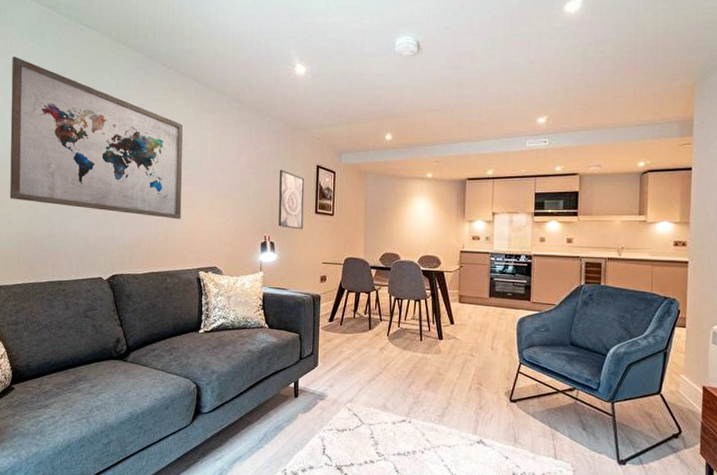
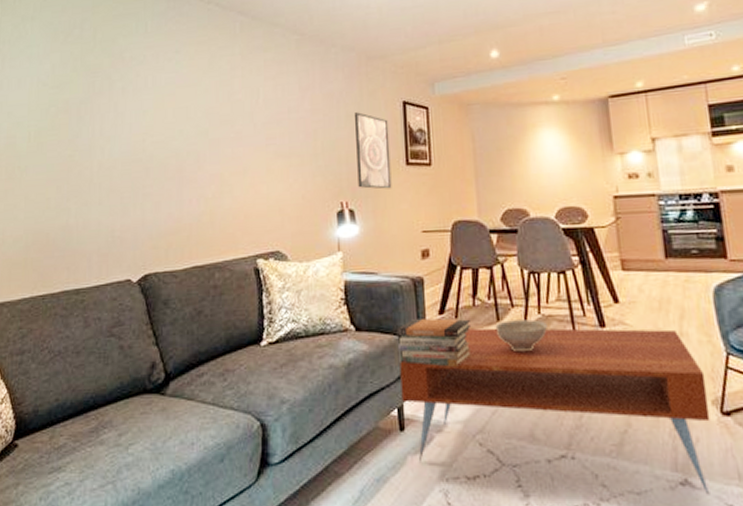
wall art: present [10,57,183,219] -> none [16,13,230,192]
book stack: none [297,323,350,358] -> present [396,318,472,367]
coffee table: none [298,333,503,449] -> present [400,328,710,493]
decorative bowl: none [367,330,403,352] -> present [495,319,547,353]

